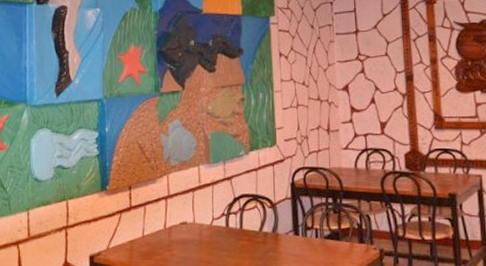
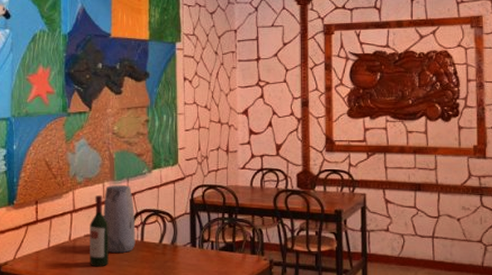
wine bottle: none [184,180,207,258] -> present [88,195,109,267]
vase: none [199,167,234,242] -> present [103,184,136,253]

